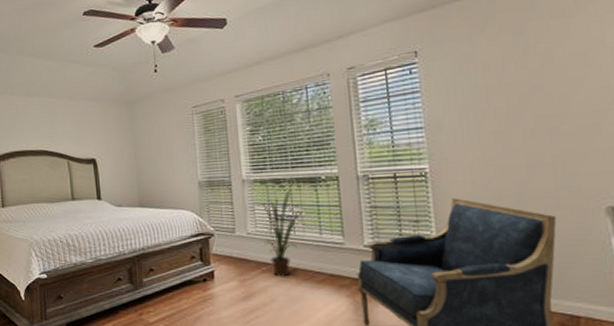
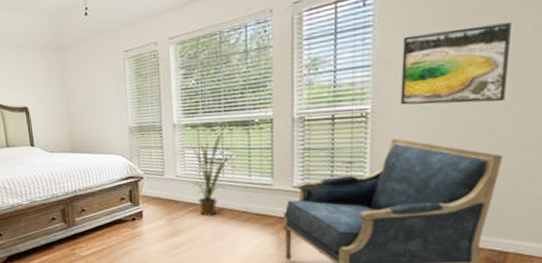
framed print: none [448,93,547,166] -> present [400,23,511,105]

